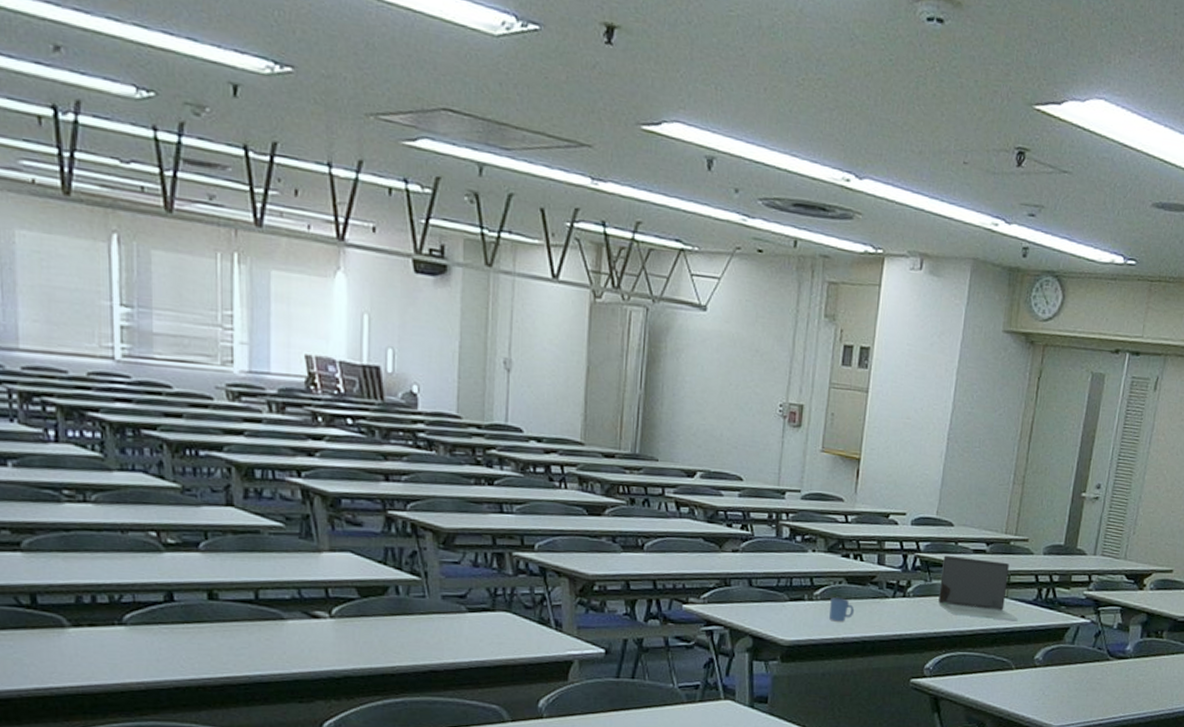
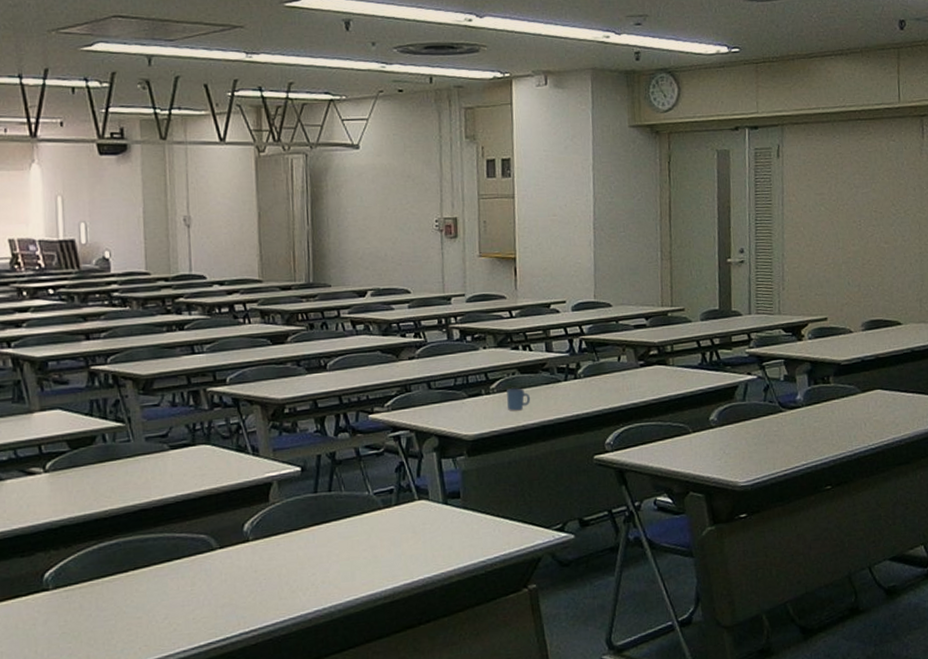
laptop: present [938,555,1018,622] -> none [607,333,687,389]

